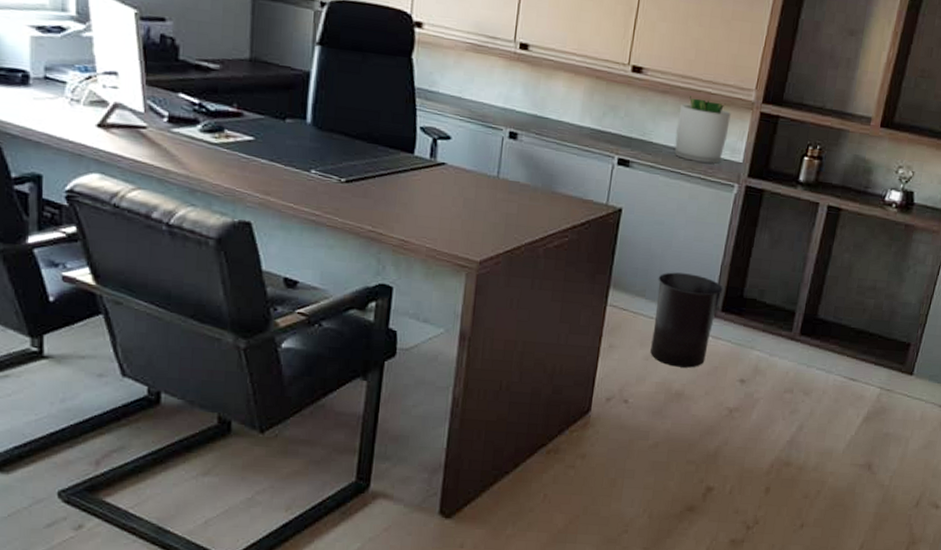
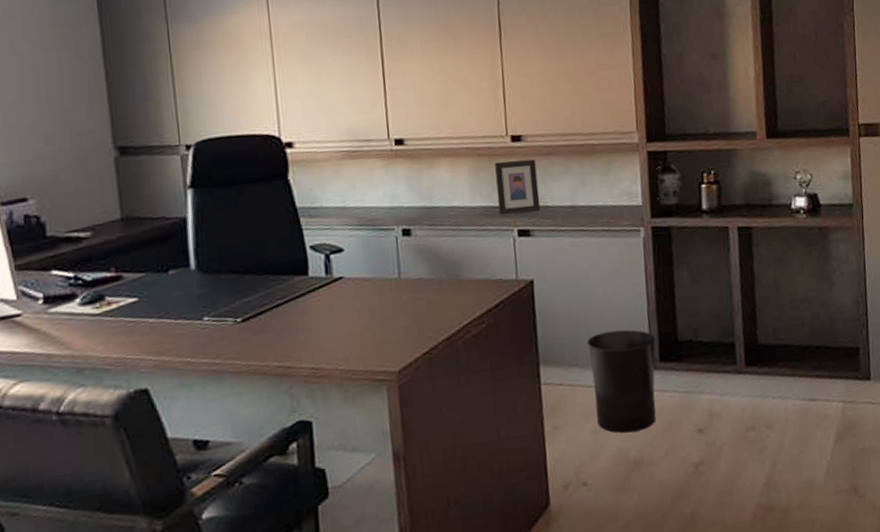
picture frame: none [604,88,650,146] -> present [494,159,541,216]
planter: present [674,96,731,164] -> none [567,151,621,216]
decorative vase: none [758,125,788,177] -> present [656,161,683,213]

